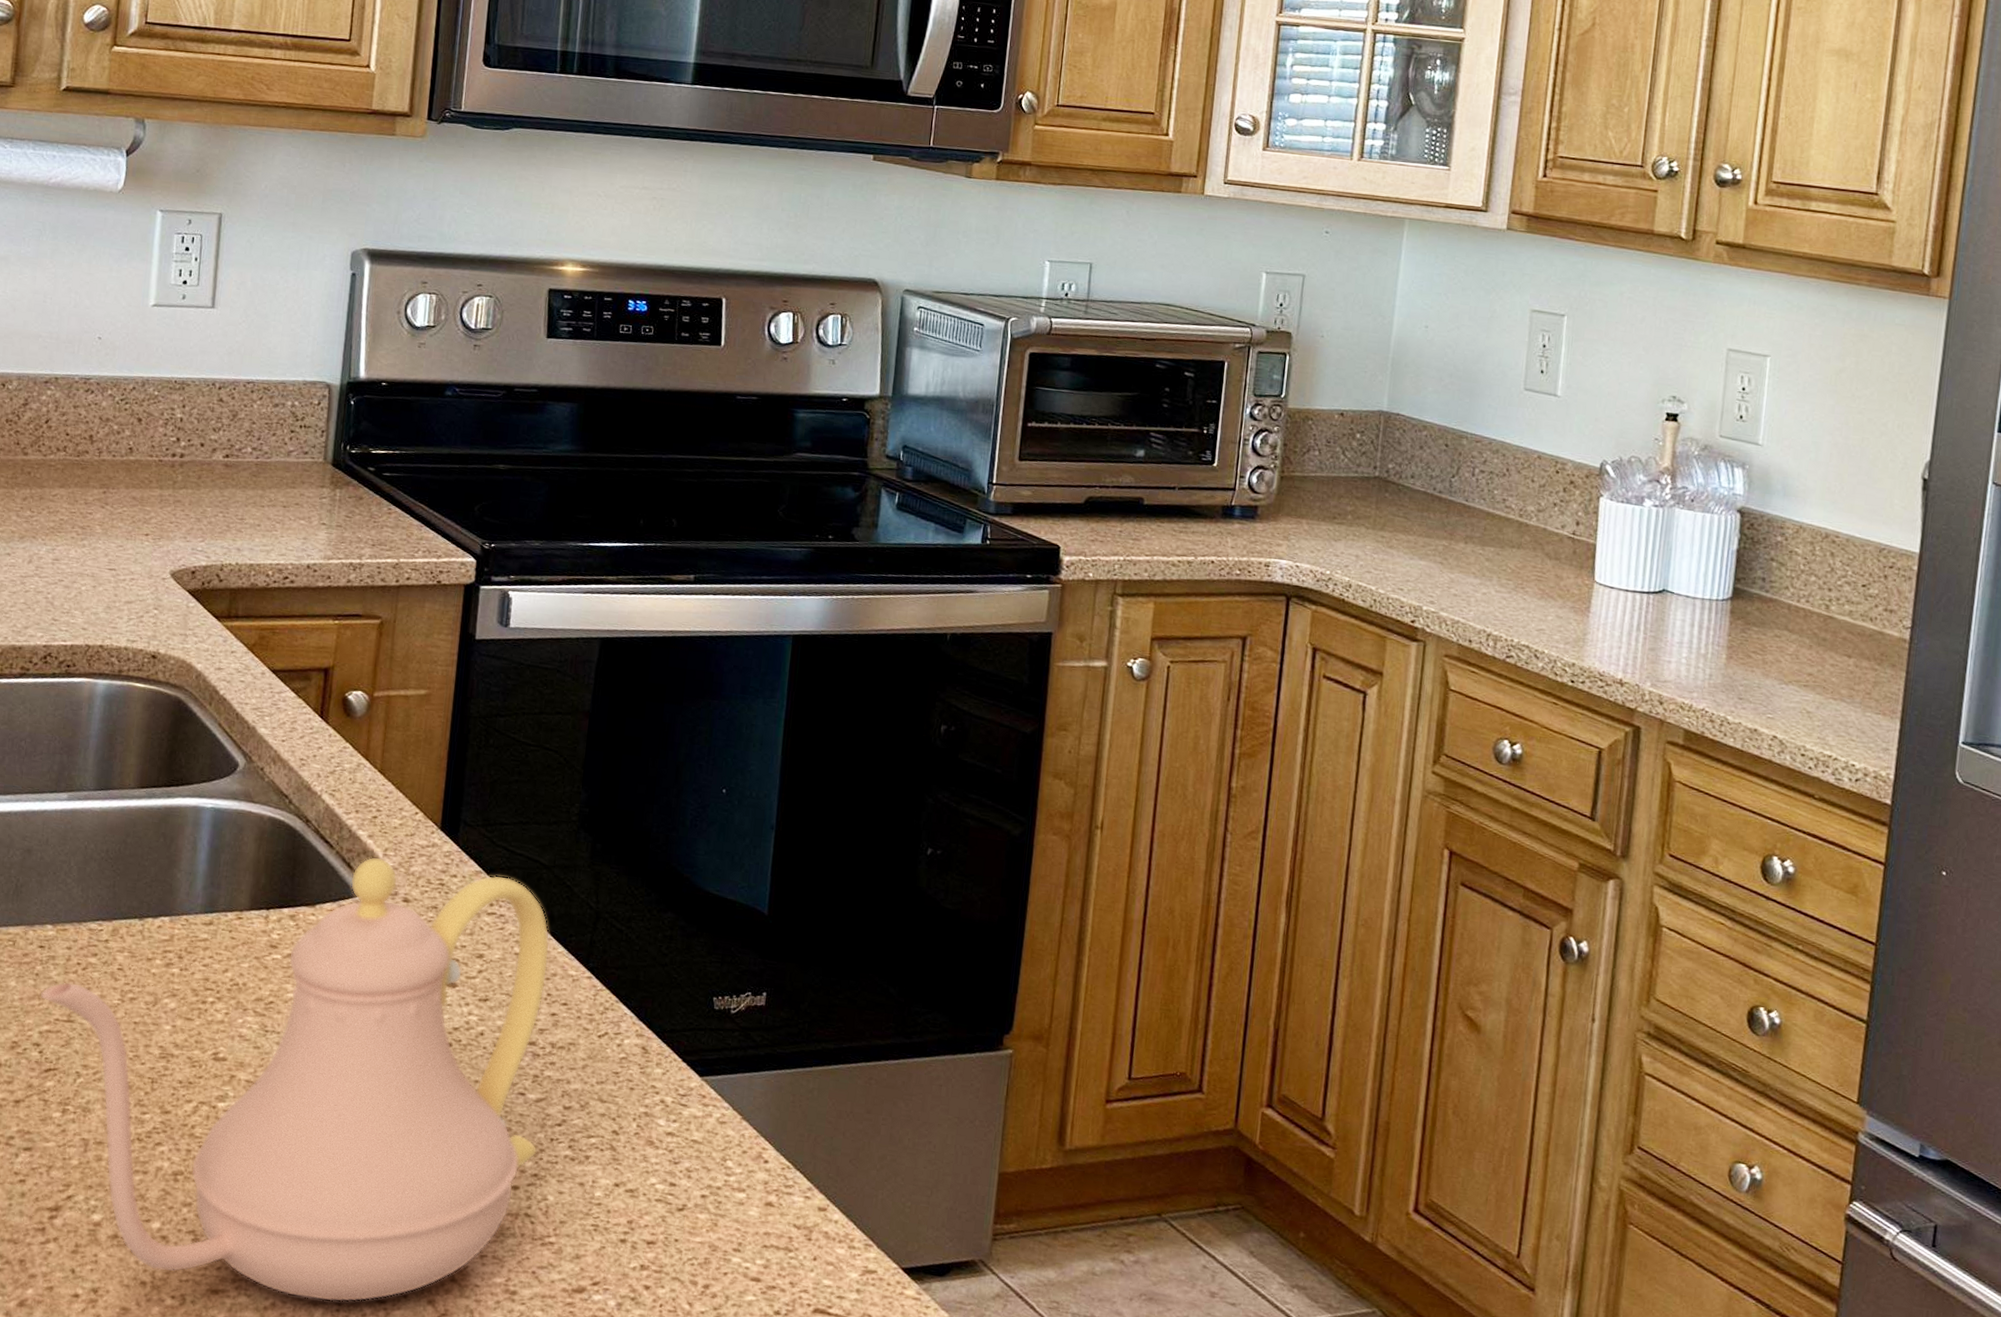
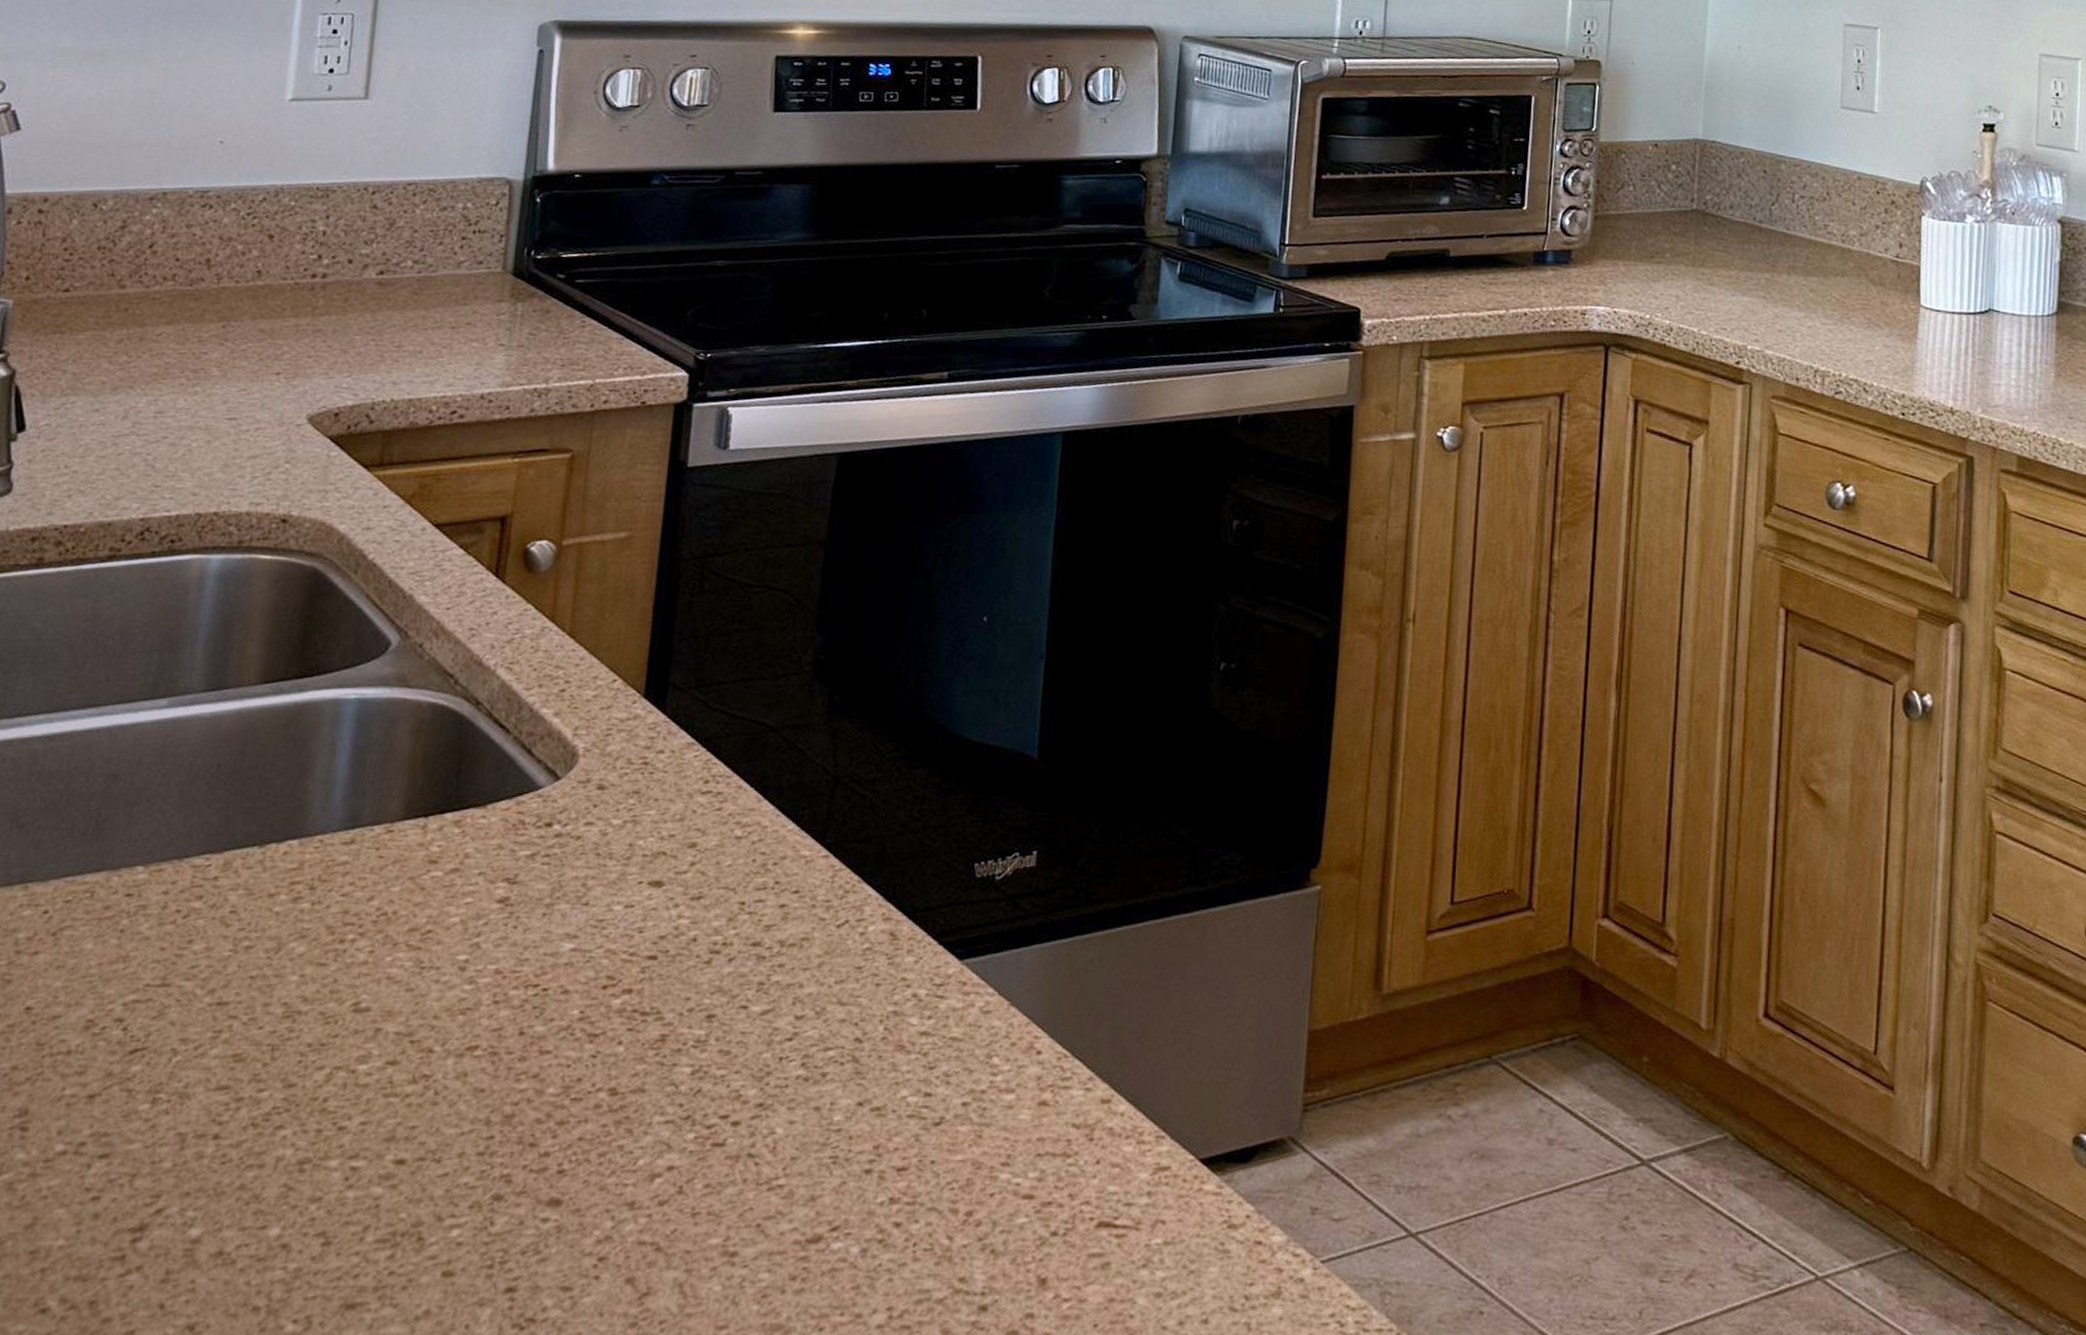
teapot: present [40,856,550,1302] -> none [125,737,778,1299]

